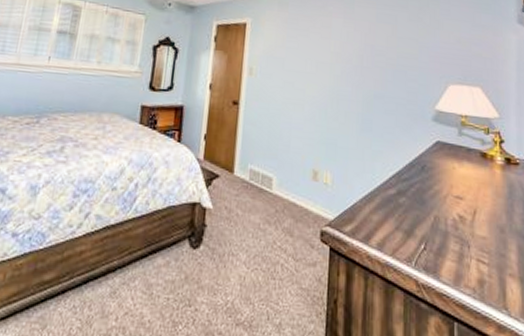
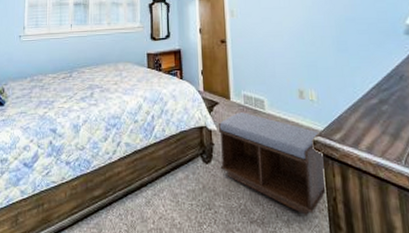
bench: none [209,190,329,319] -> present [218,112,328,215]

